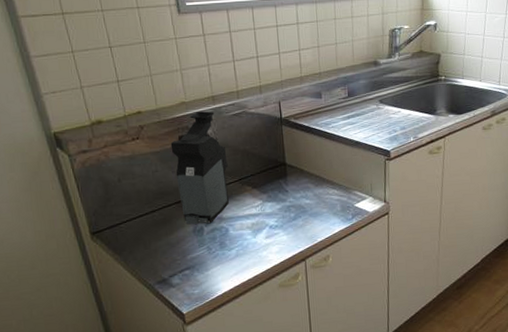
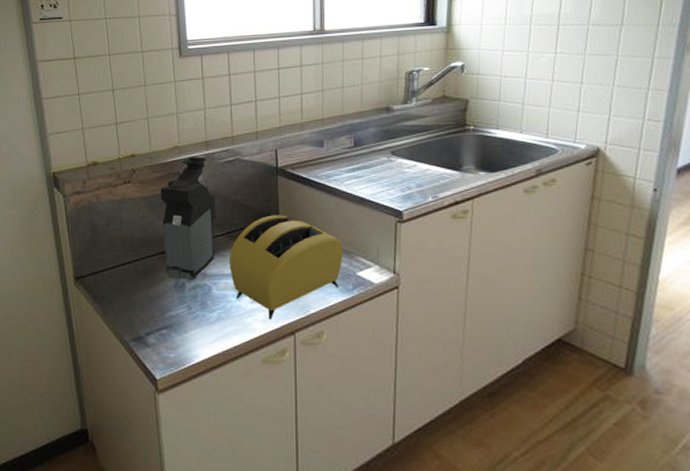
toaster: none [243,160,343,251] -> present [229,215,344,320]

